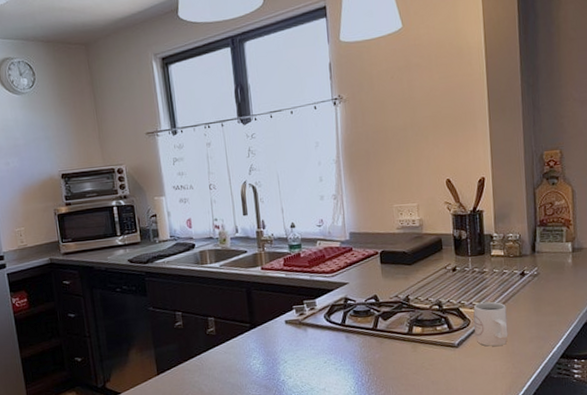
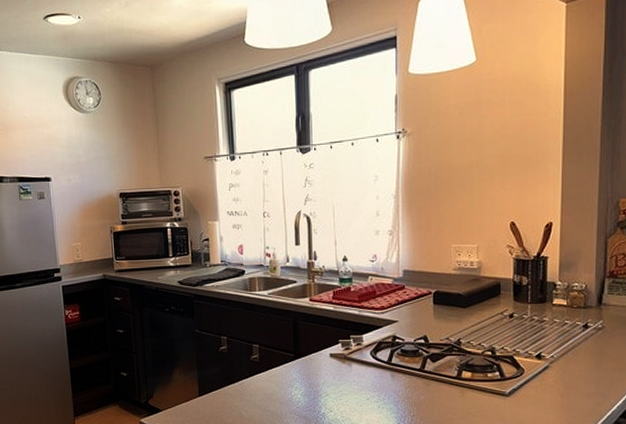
mug: present [473,301,509,347] -> none [527,352,566,399]

